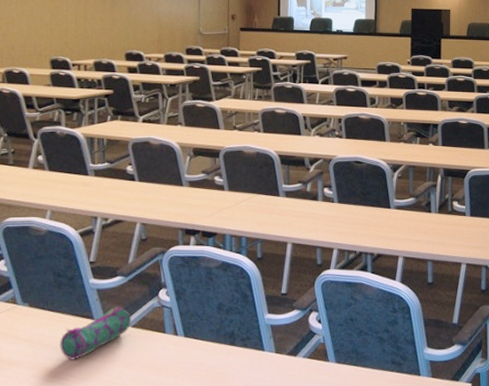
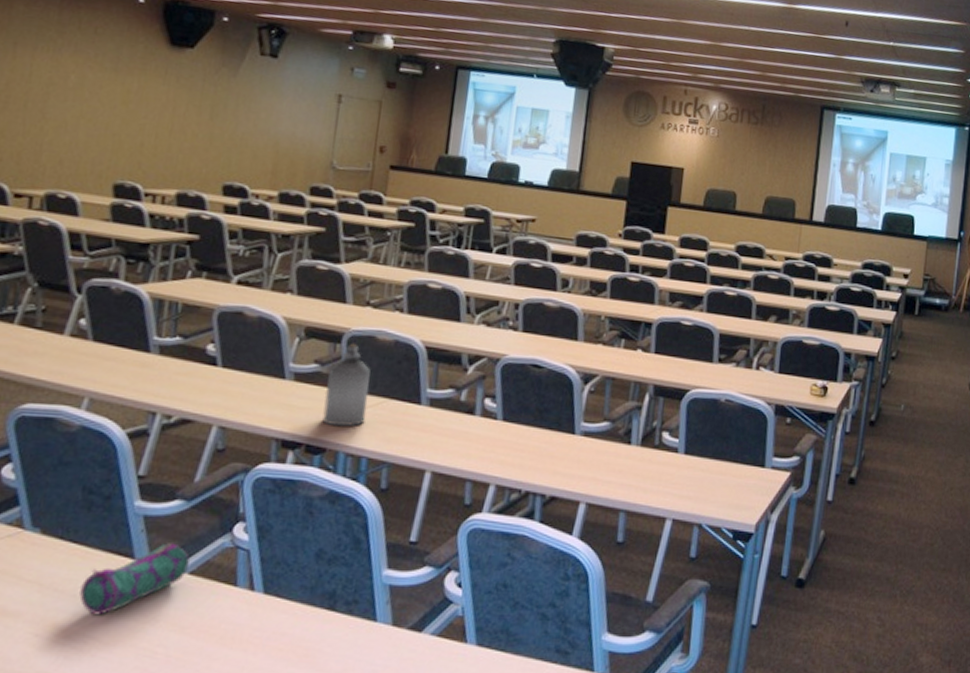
bottle: none [211,158,242,217] -> present [322,344,371,427]

